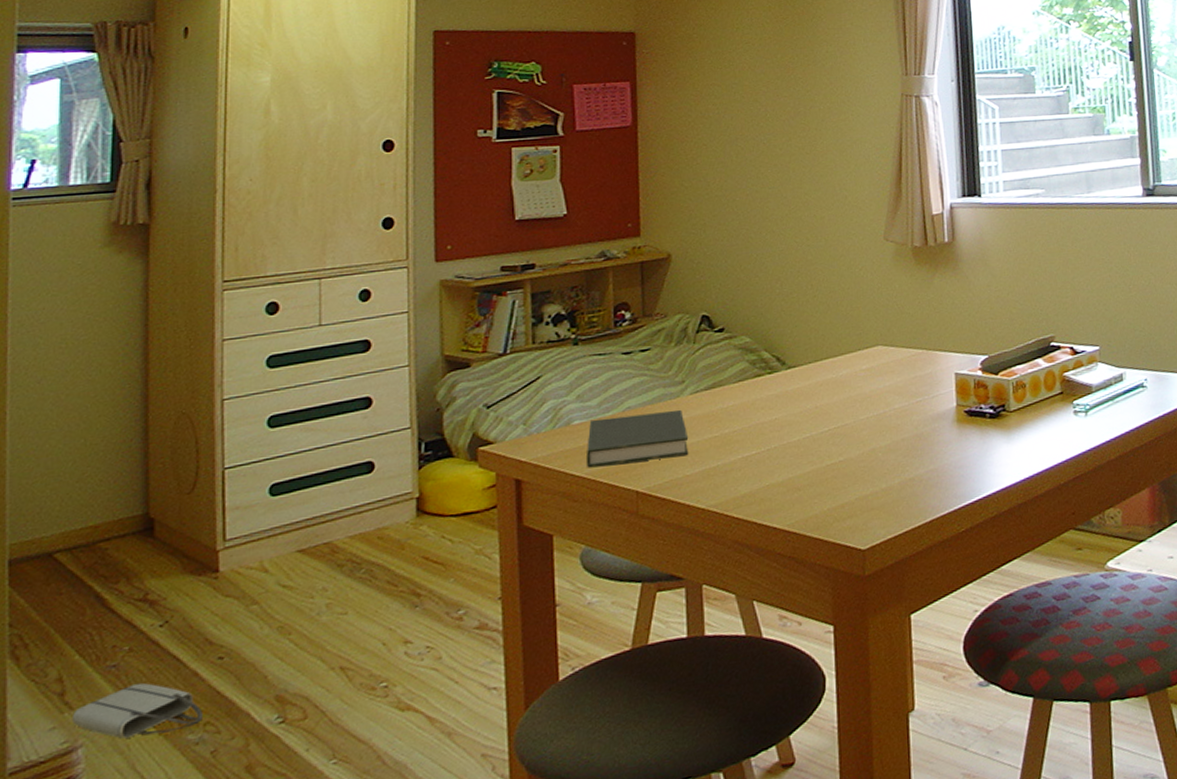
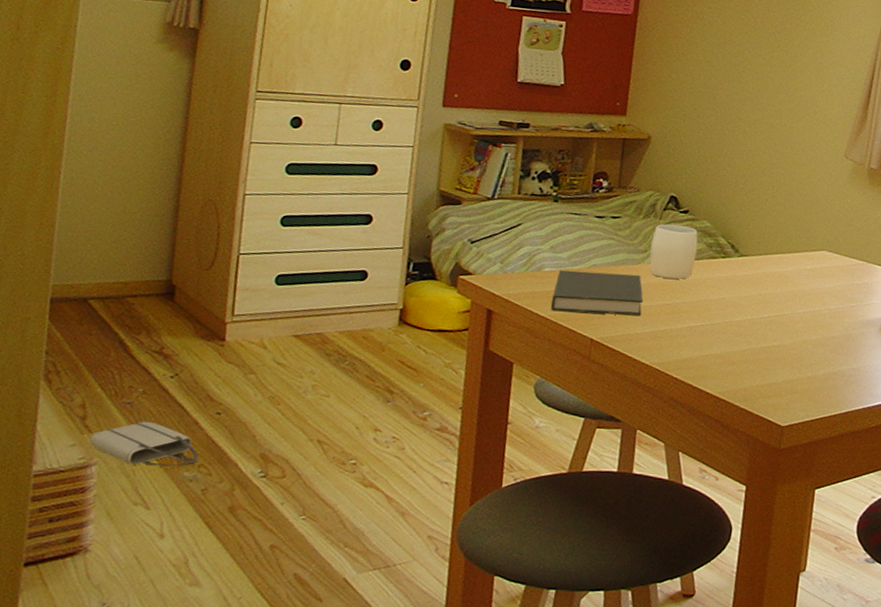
mug: none [688,345,740,408] -> present [649,223,698,279]

